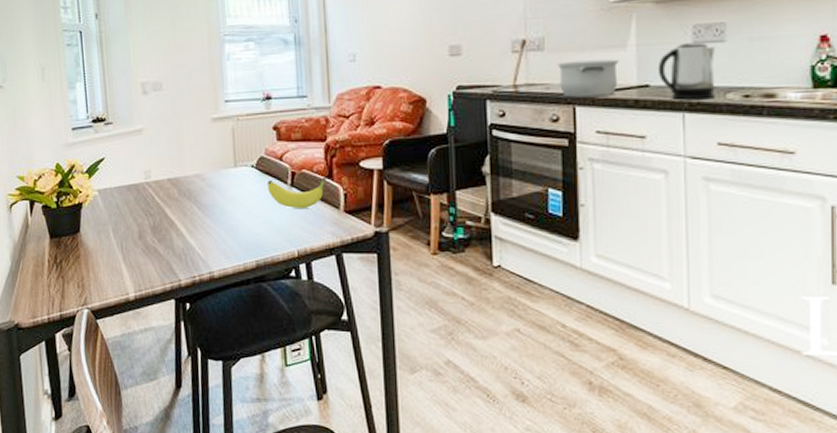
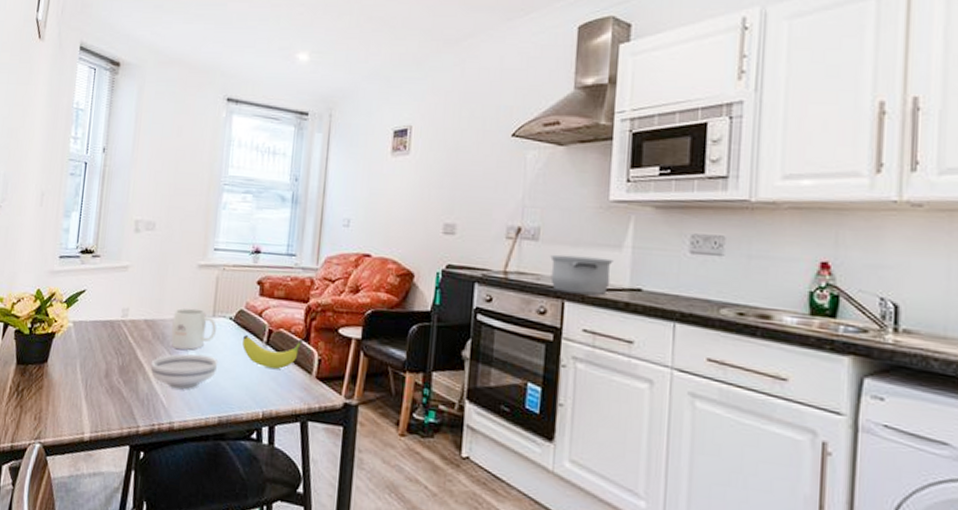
bowl: none [181,204,248,240] -> present [150,353,218,389]
mug: none [195,161,240,203] -> present [171,308,216,351]
kettle: present [657,42,716,101] -> none [651,251,712,313]

